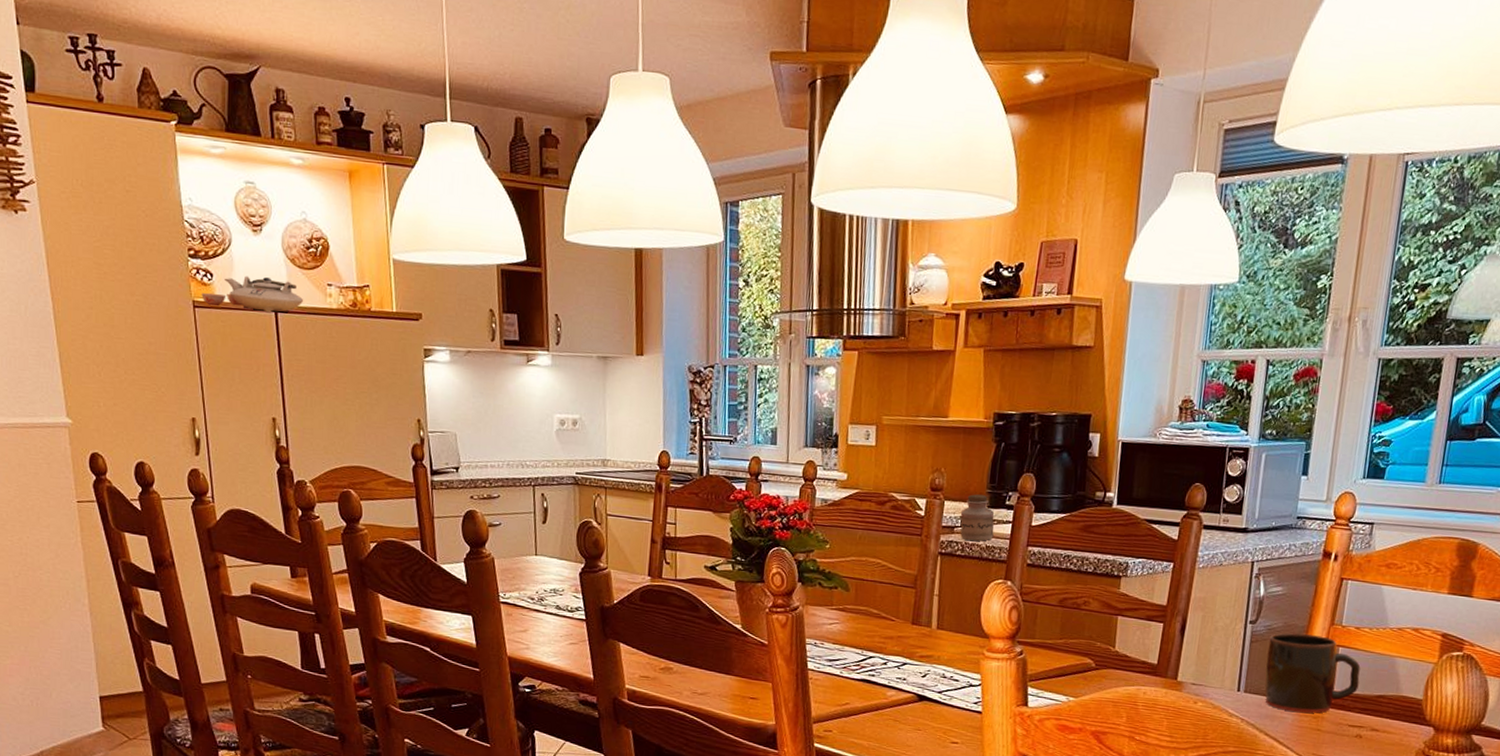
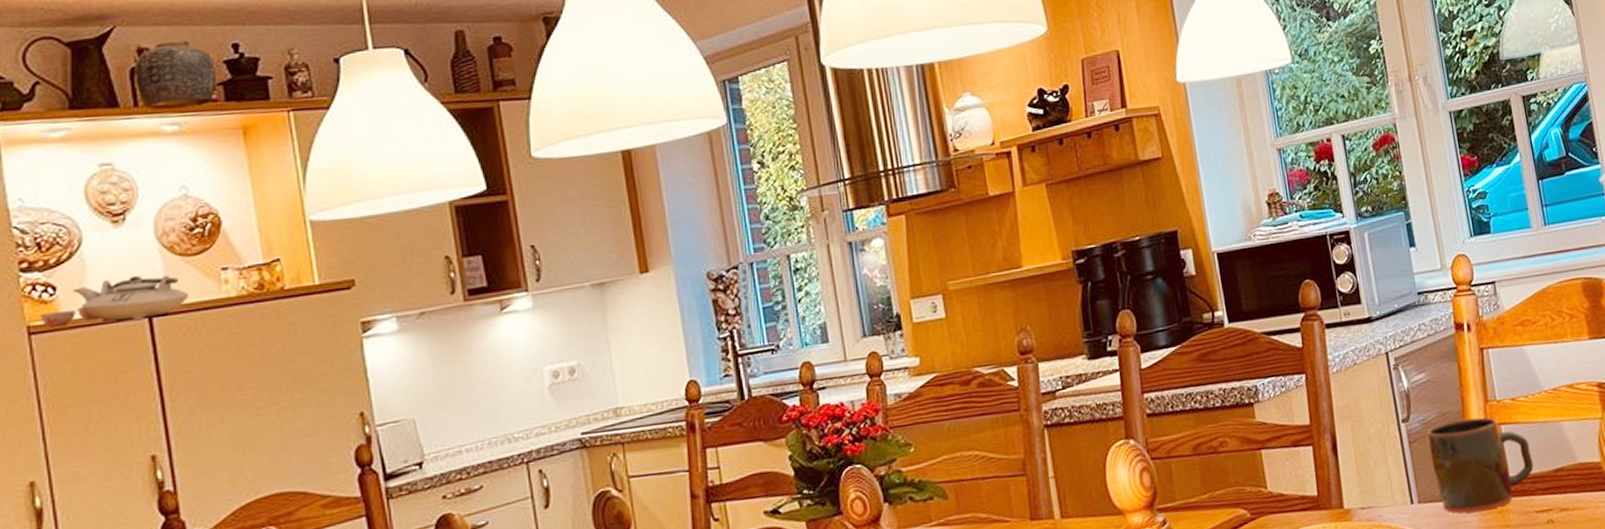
decorative jar: none [273,87,332,146] -> present [135,40,216,109]
jar: present [960,494,995,541] -> none [1059,346,1102,403]

